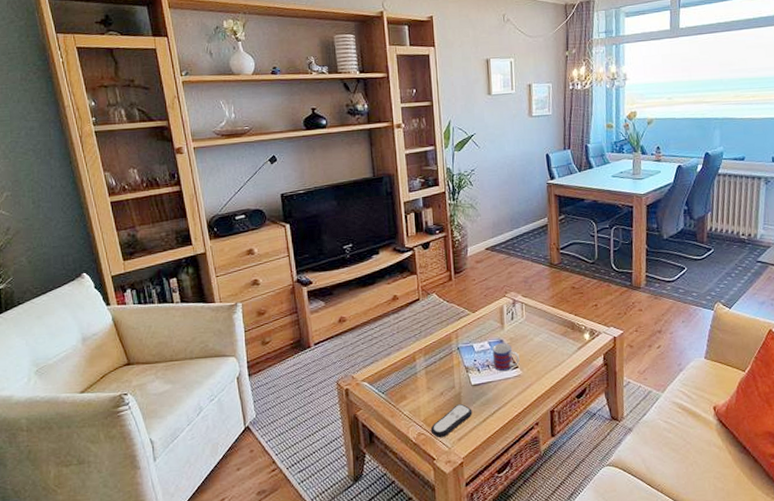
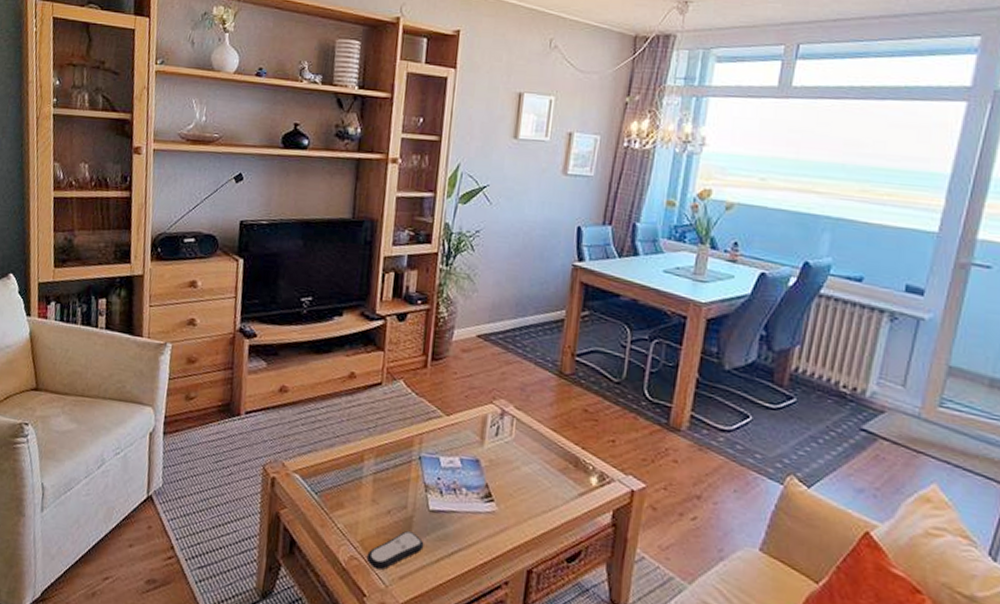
mug: present [492,343,520,372] -> none [461,463,498,502]

